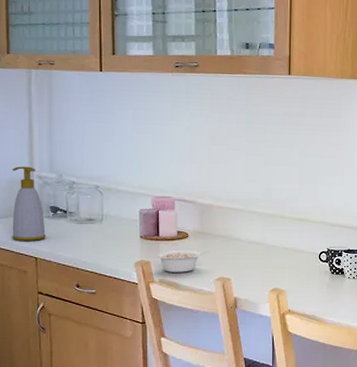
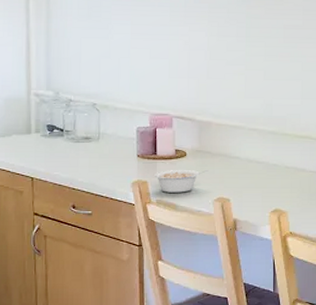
soap bottle: present [11,166,46,241] -> none [8,84,42,160]

